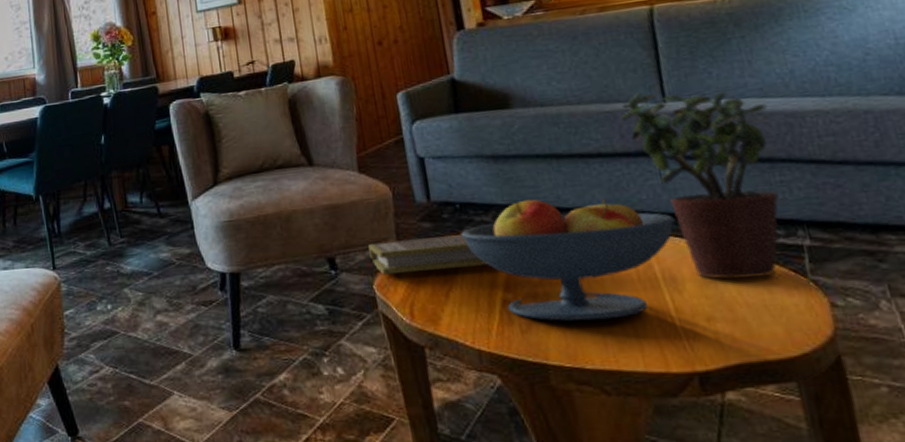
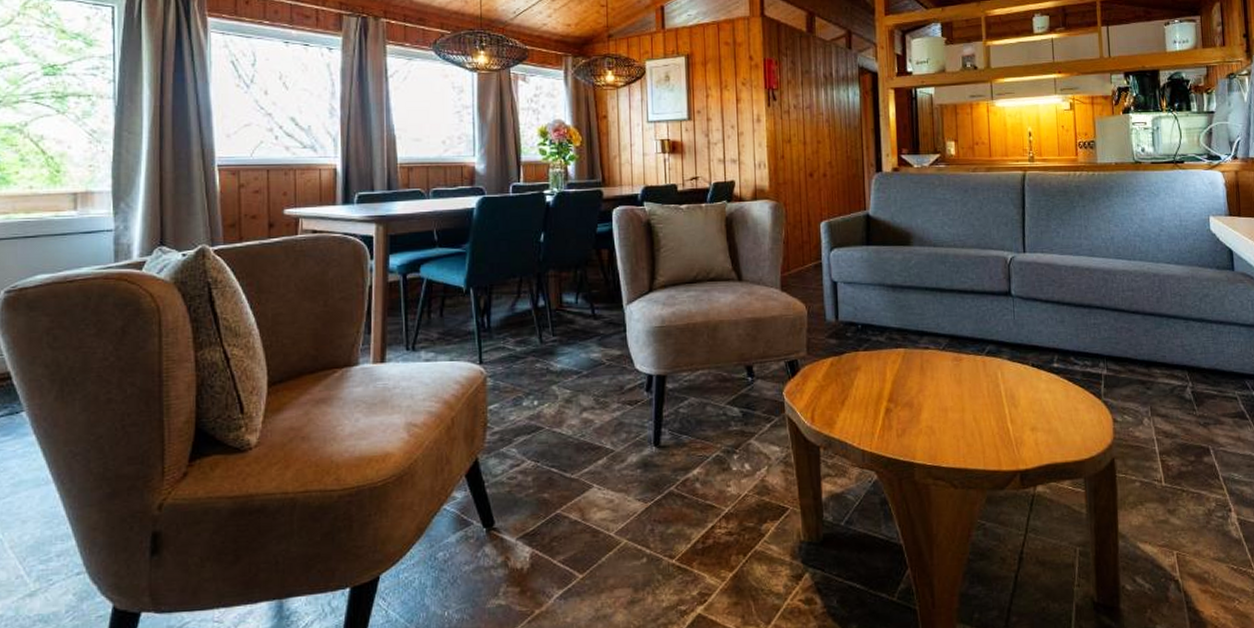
book: present [368,235,487,275] -> none [783,352,877,384]
fruit bowl: present [460,198,676,321] -> none [859,324,1020,428]
potted plant: present [621,91,780,279] -> none [992,243,1093,398]

